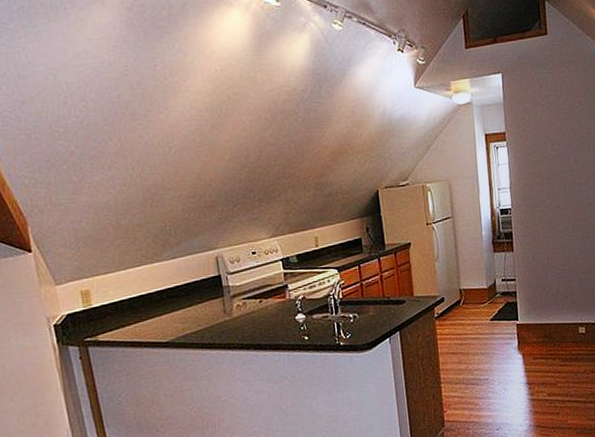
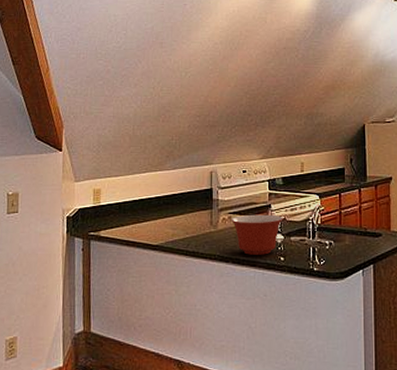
mixing bowl: none [246,294,303,339] -> present [231,214,283,255]

